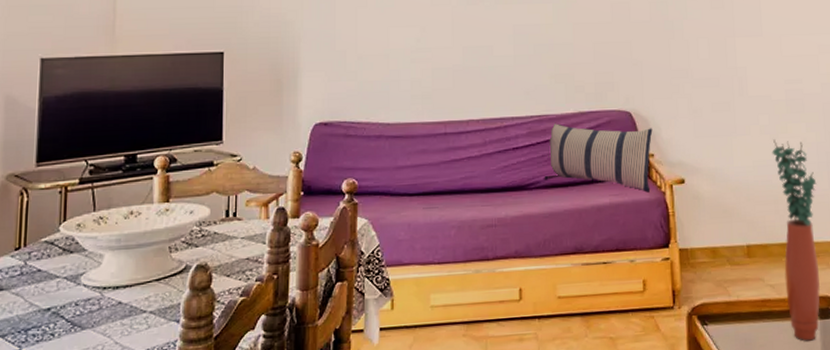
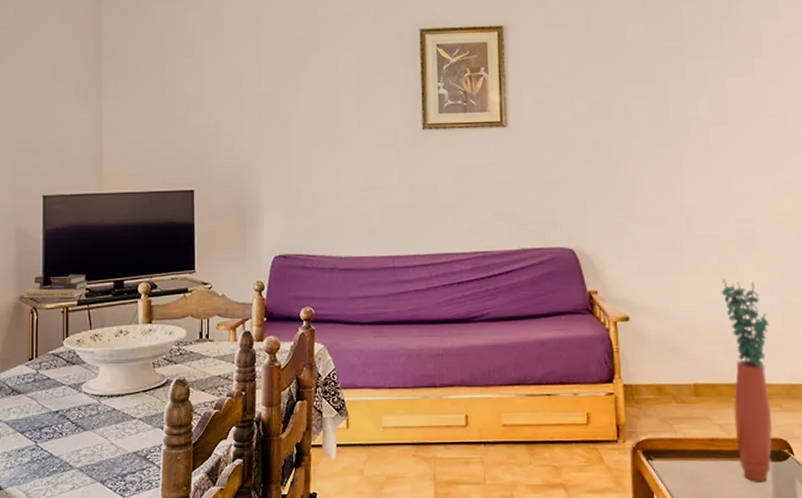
books: none [11,147,93,178] -> present [23,274,88,299]
pillow: present [544,121,653,194] -> none [488,257,596,330]

